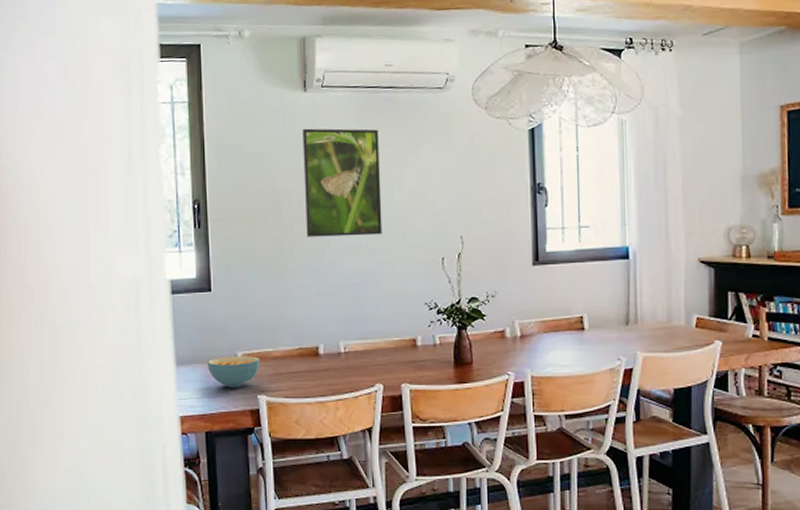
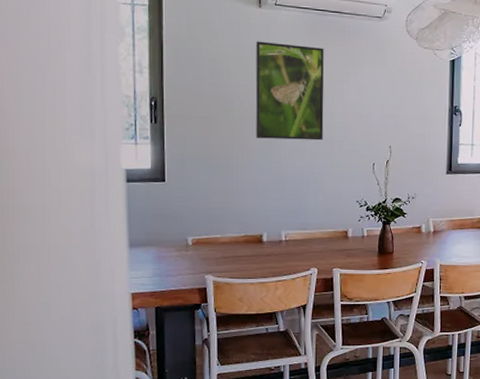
cereal bowl: present [207,356,261,388] -> none [159,241,210,269]

